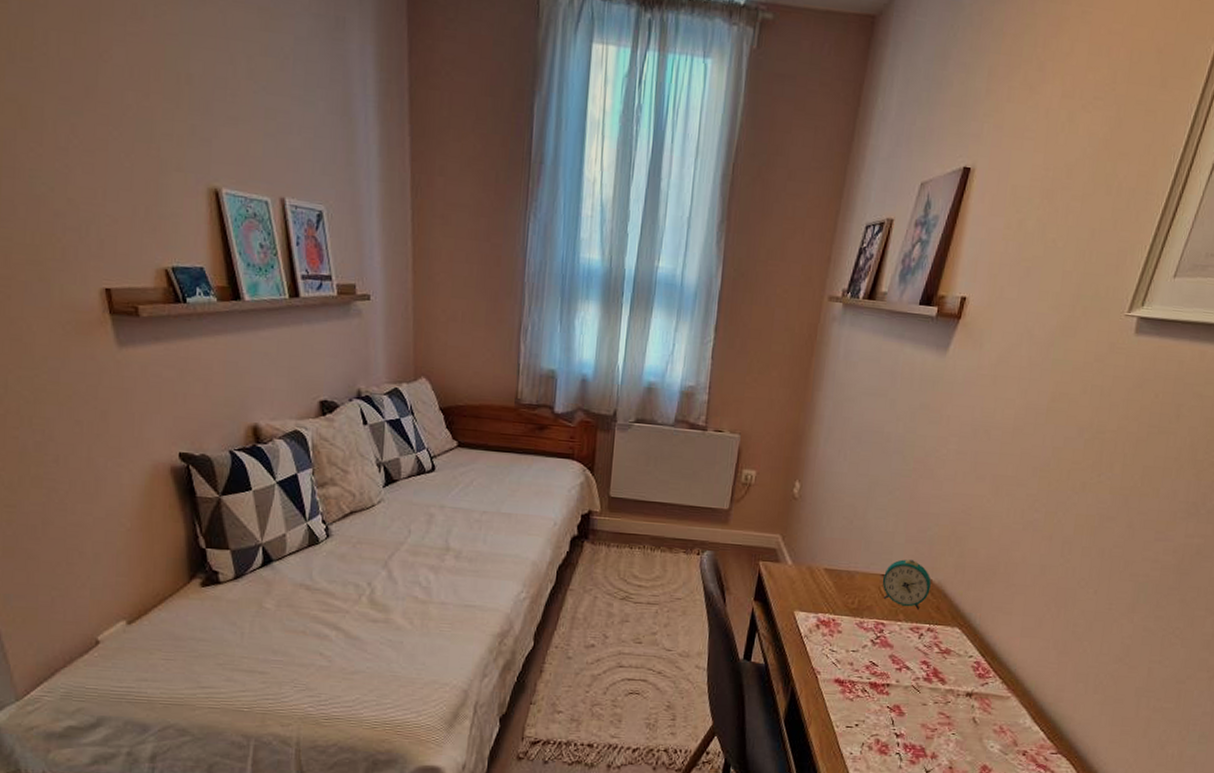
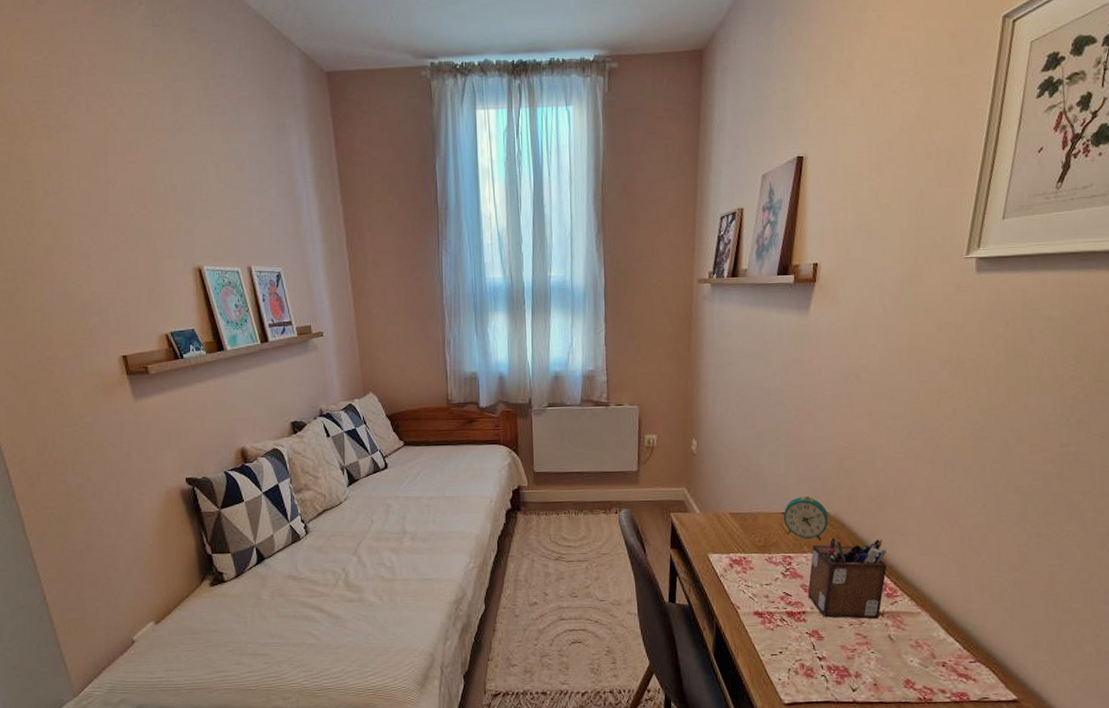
desk organizer: none [895,607,986,699] -> present [808,537,887,619]

